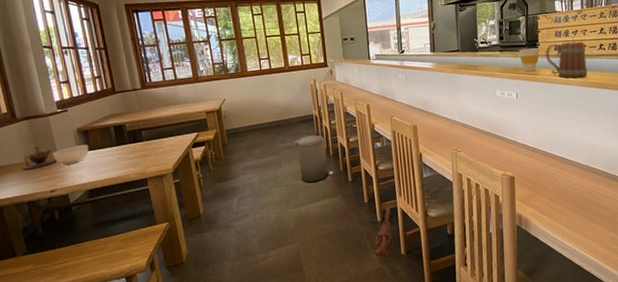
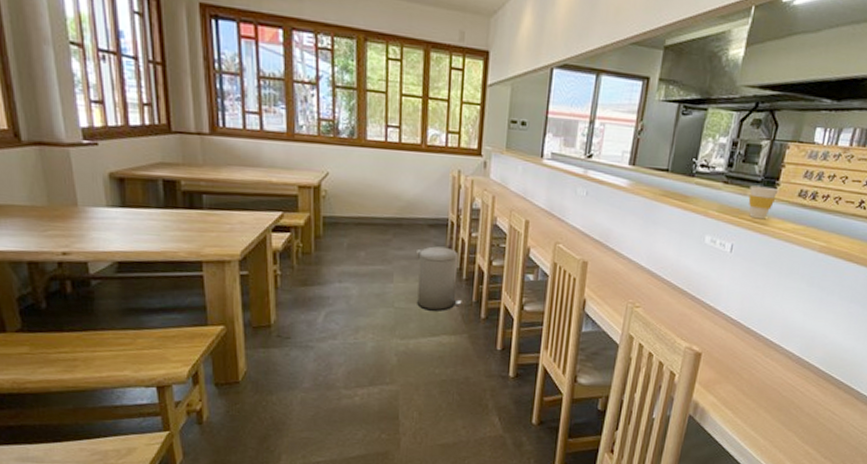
teapot: present [22,146,57,170] -> none [24,186,76,218]
bowl: present [52,144,89,165] -> none [69,196,124,222]
handbag: present [374,208,393,256] -> none [497,362,529,422]
beer mug: present [545,41,588,79] -> none [783,187,840,241]

